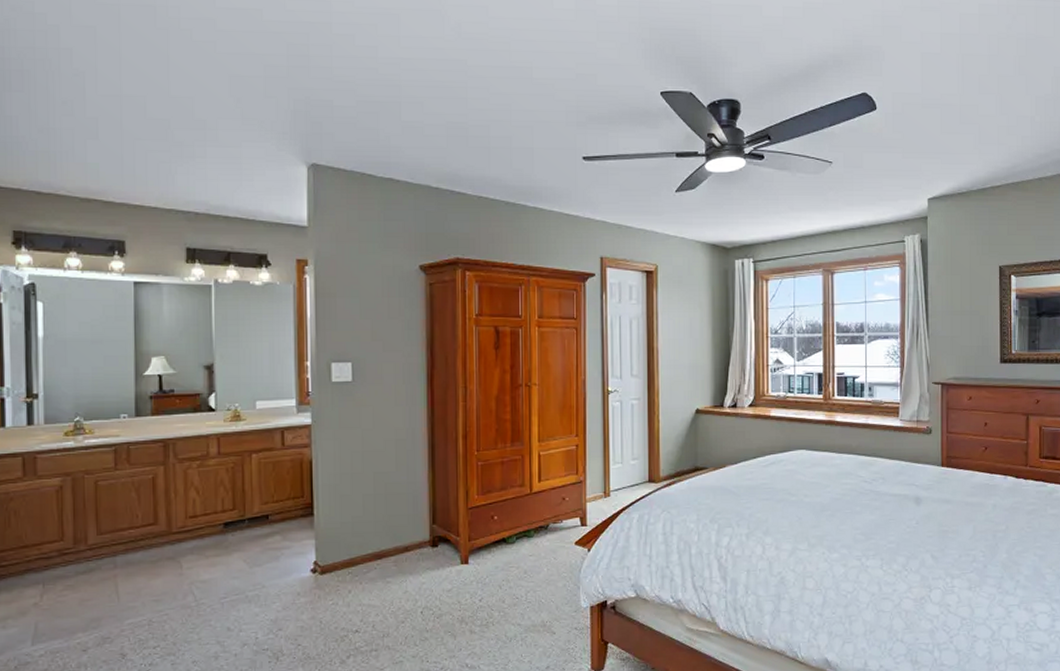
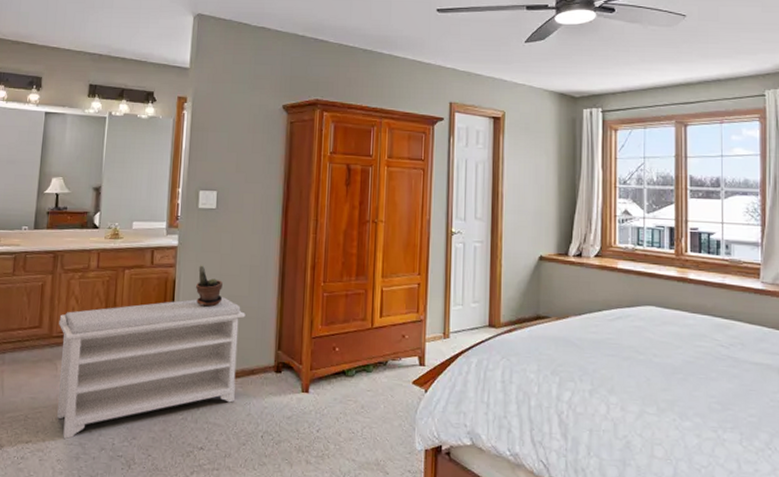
bench: none [178,475,394,639] -> present [57,297,246,439]
potted plant: none [335,443,368,488] -> present [195,265,223,308]

